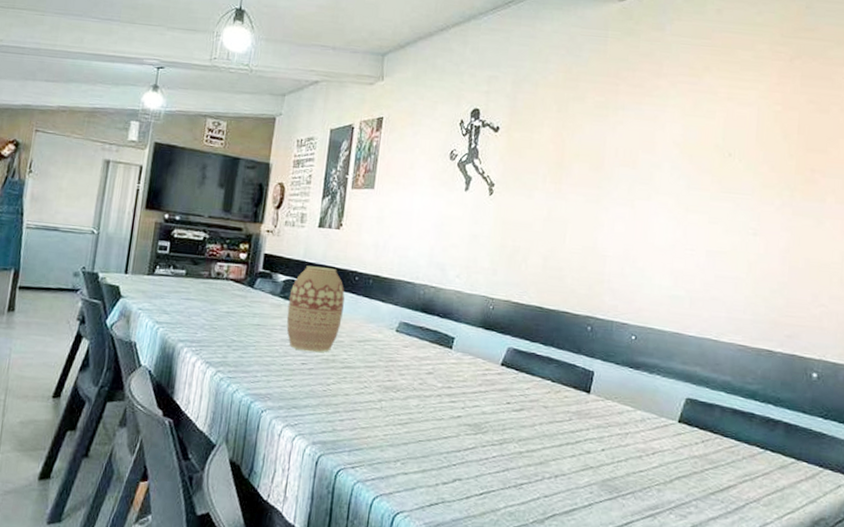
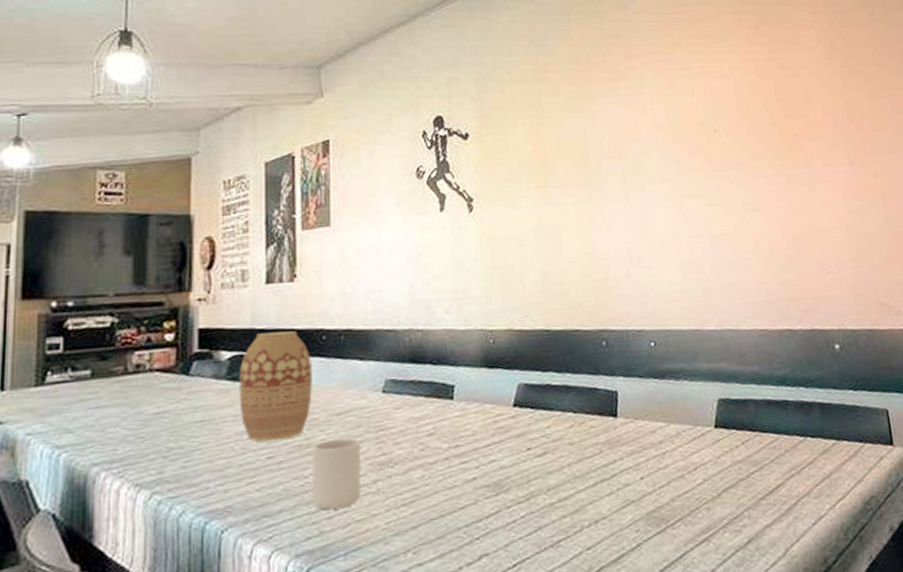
cup: none [331,360,374,416] -> present [312,438,361,511]

